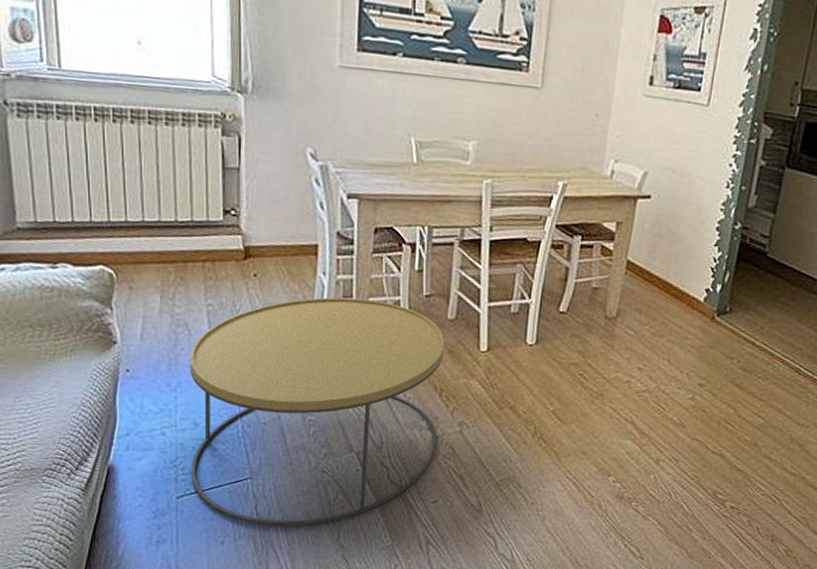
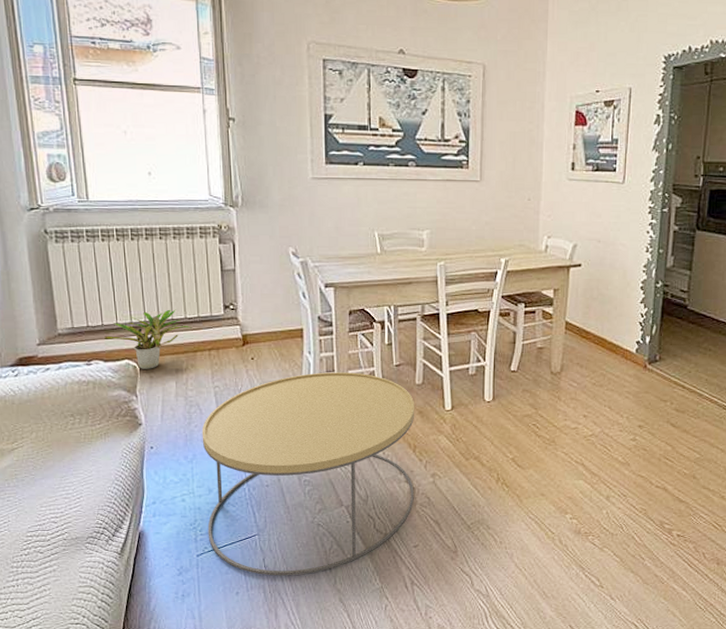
potted plant: none [75,209,185,279] -> present [104,309,193,369]

